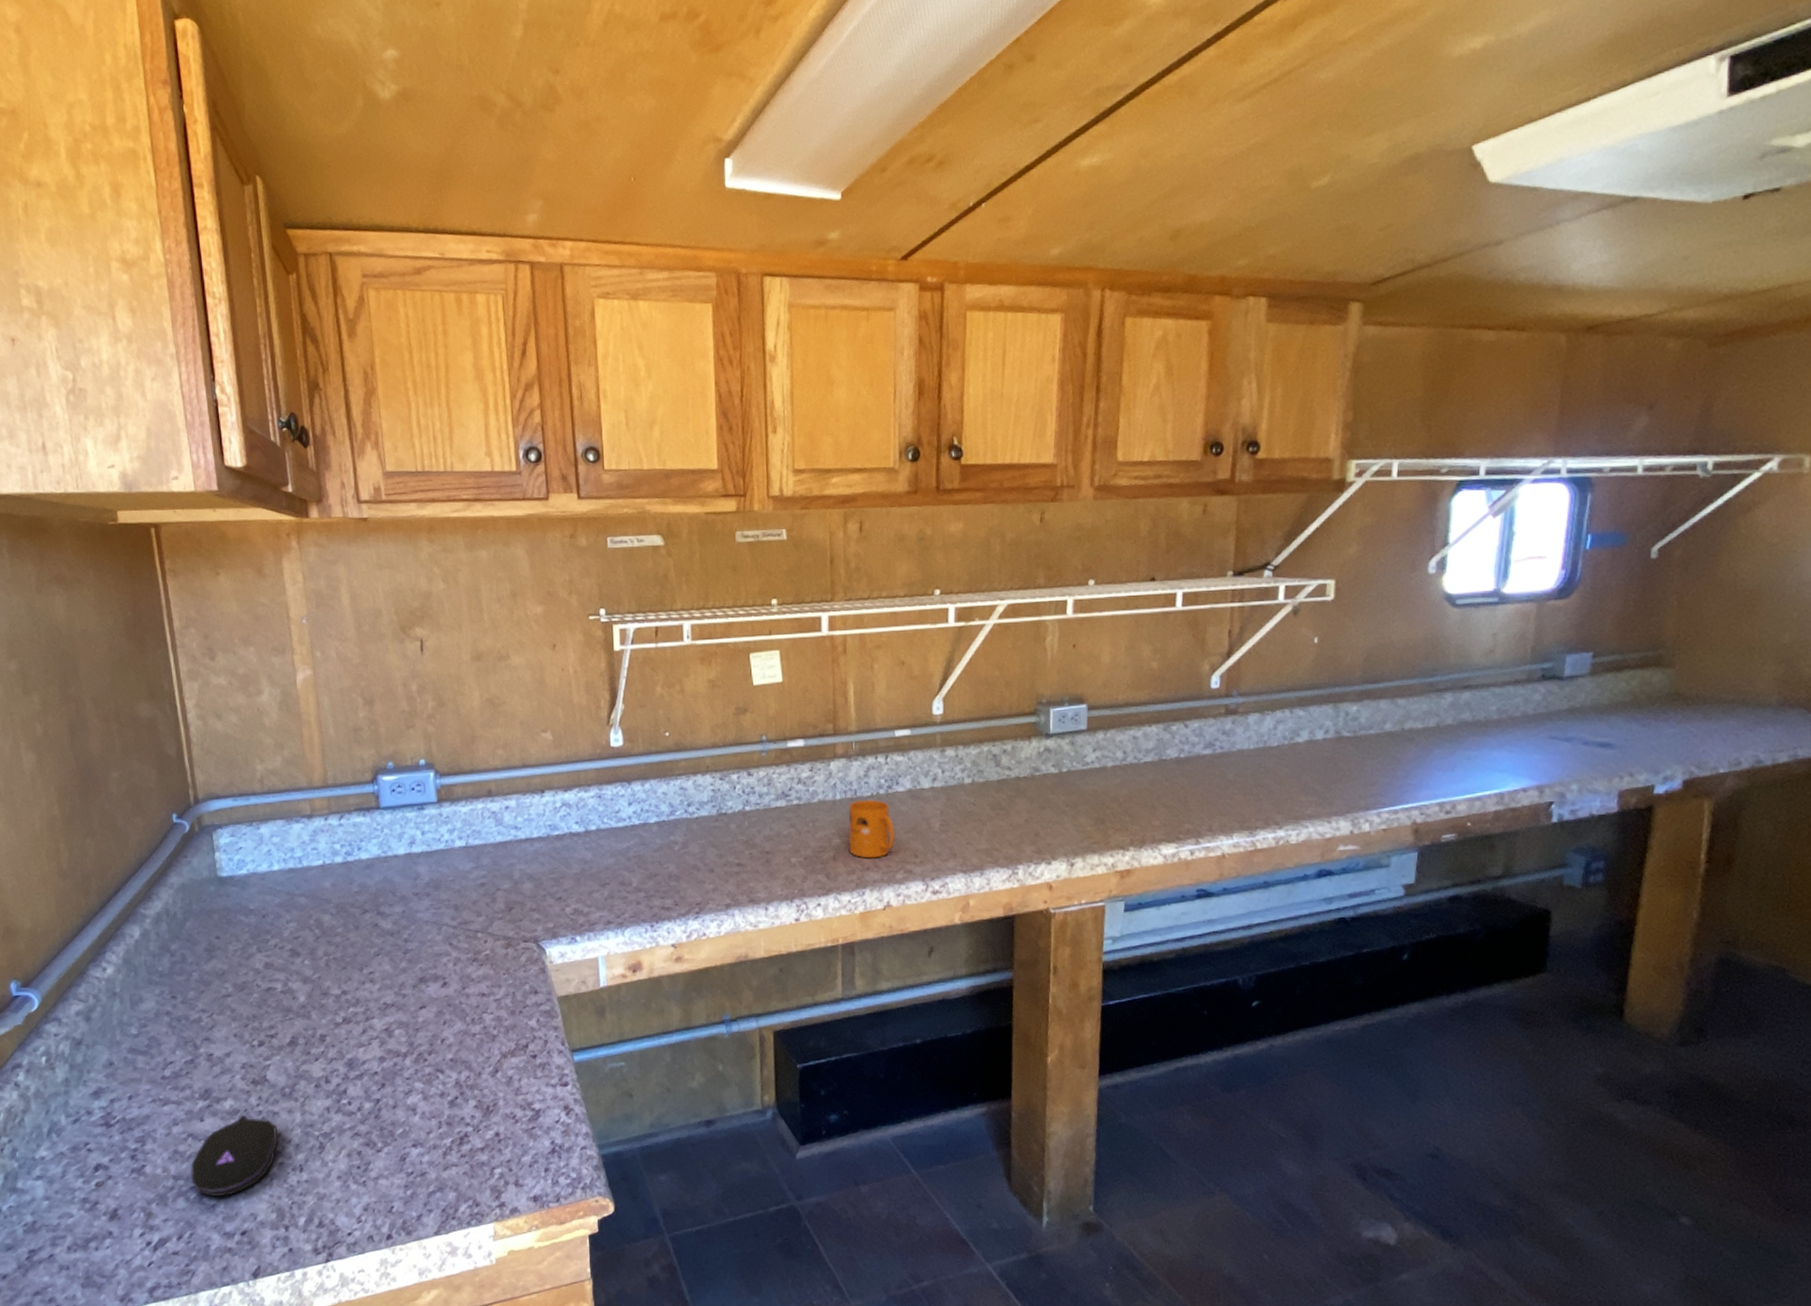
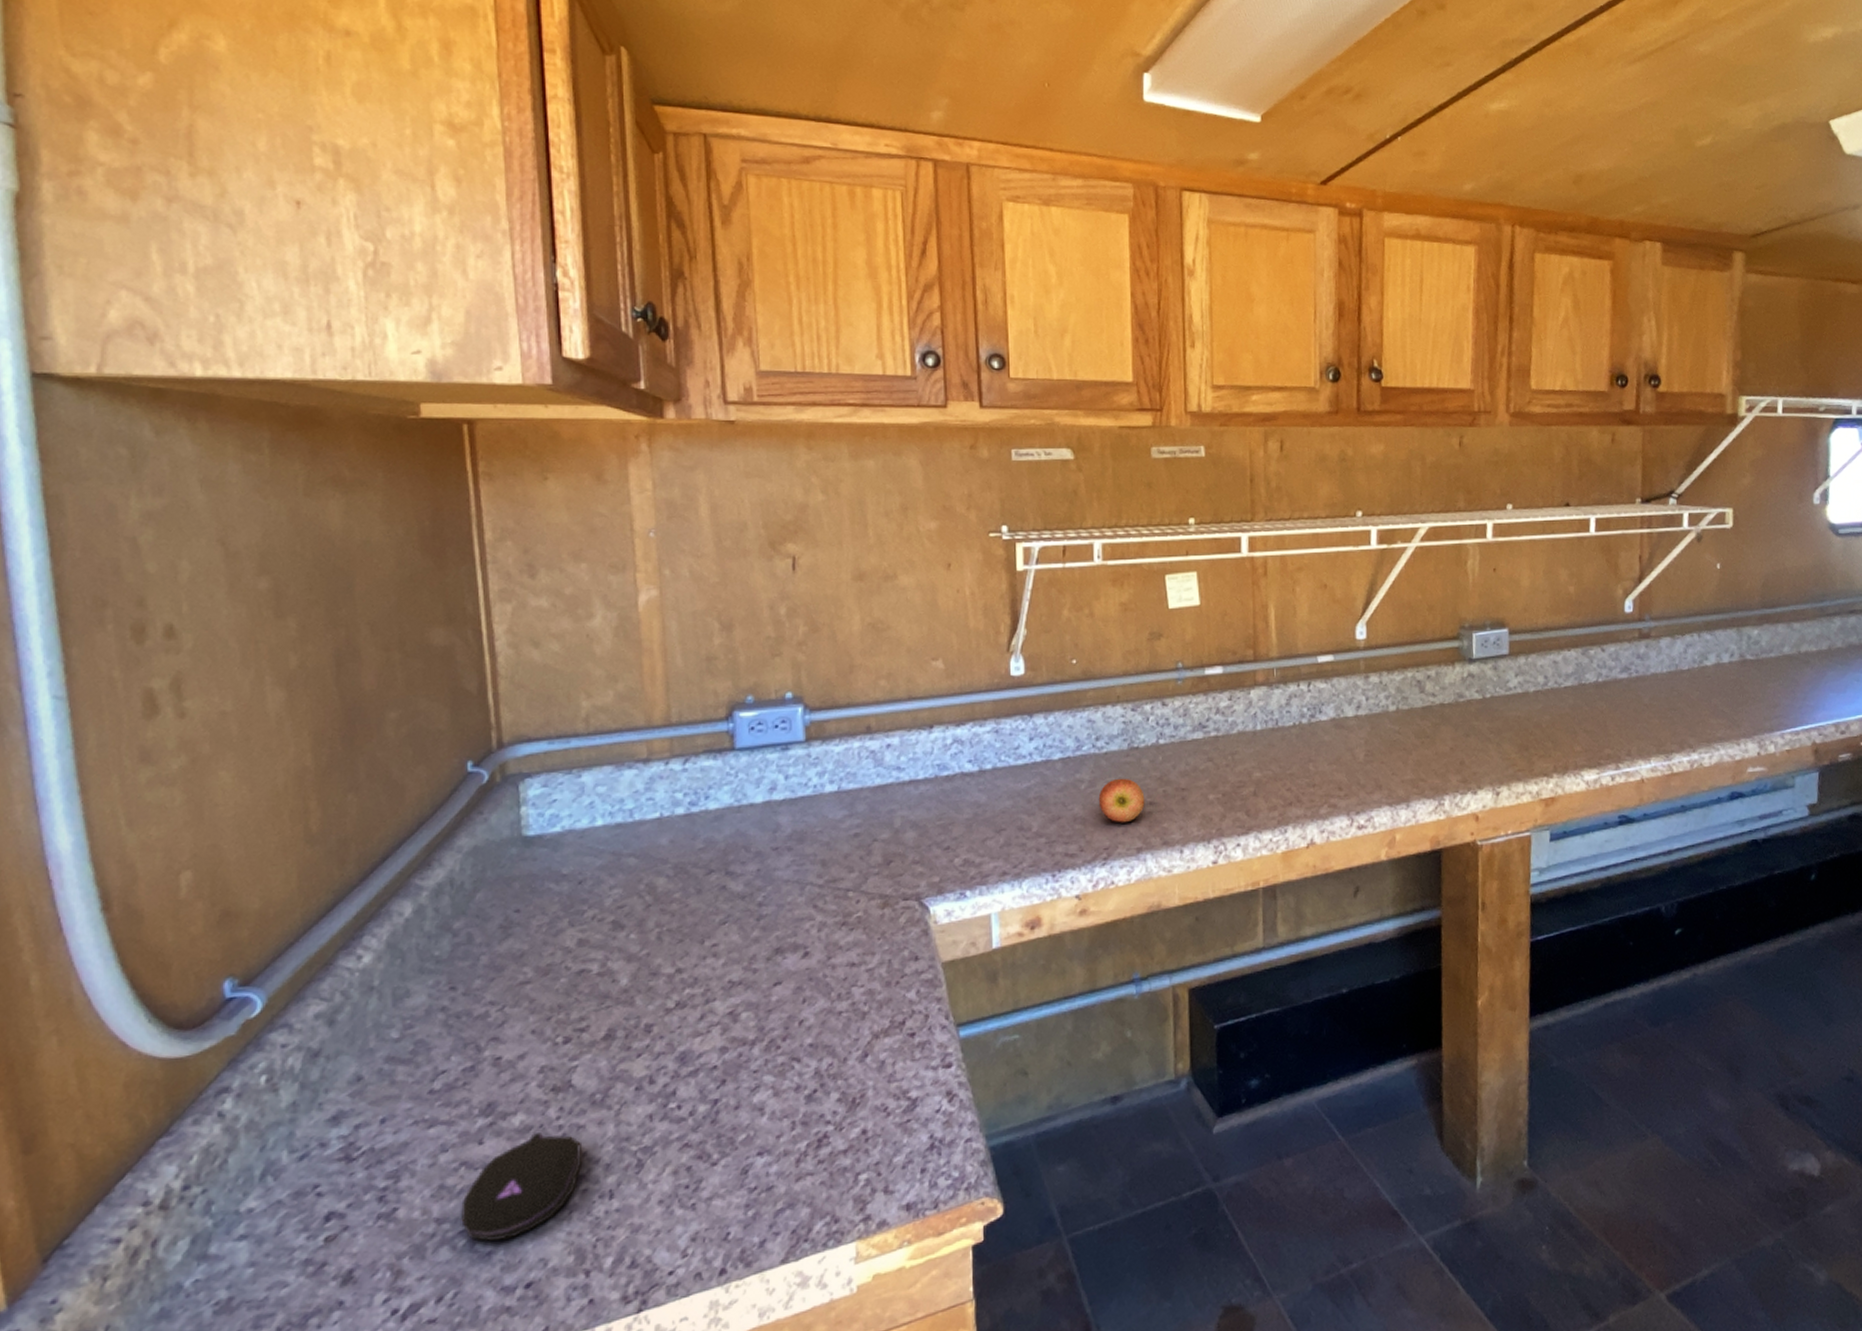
apple: none [690,841,733,882] -> present [1098,778,1145,823]
mug: present [848,799,895,859] -> none [1269,729,1318,793]

